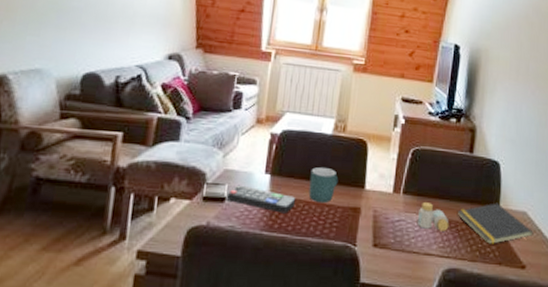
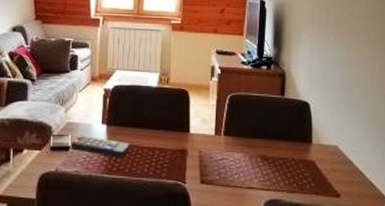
mug: present [308,167,339,202] -> none [141,116,166,146]
pill bottle: present [417,202,449,231] -> none [238,142,267,167]
notepad: present [458,203,534,244] -> none [275,139,345,176]

